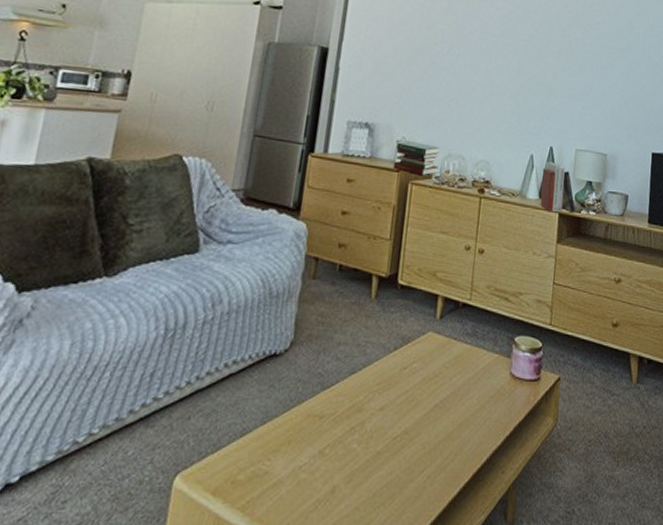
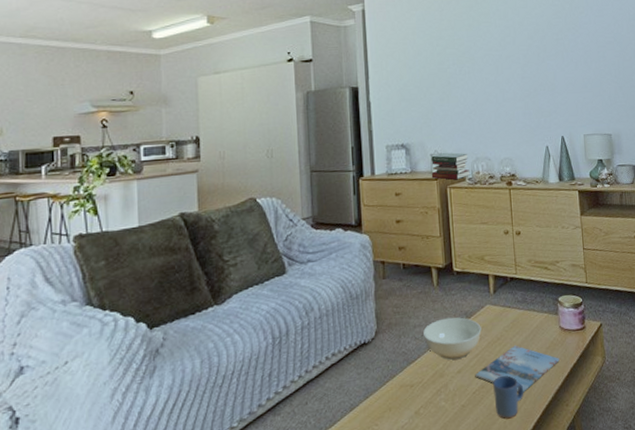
bowl: none [346,339,418,392] -> present [422,317,482,360]
magazine: none [399,387,504,448] -> present [475,345,560,393]
mug: none [416,422,455,477] -> present [493,375,524,418]
books: present [540,161,576,214] -> none [559,148,593,191]

